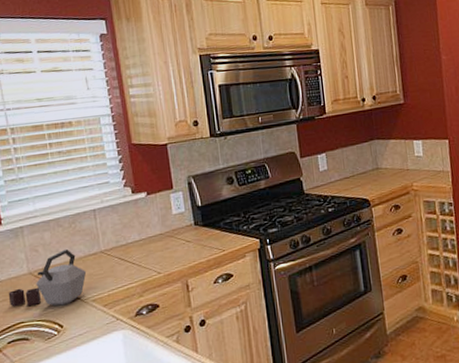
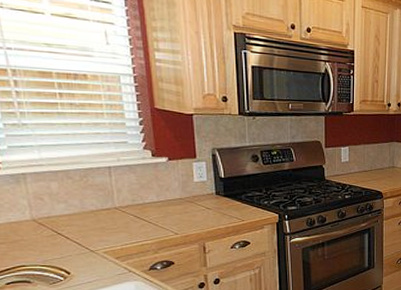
kettle: present [8,248,87,307] -> none [7,201,98,254]

